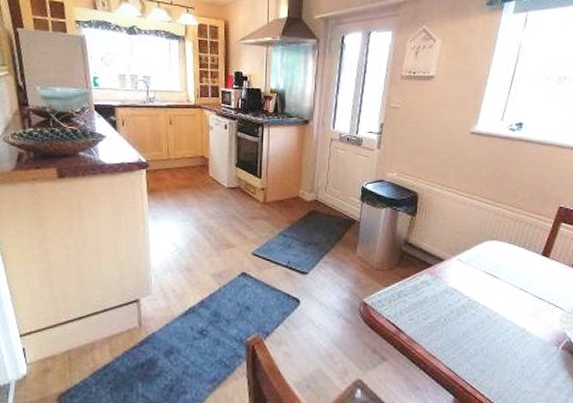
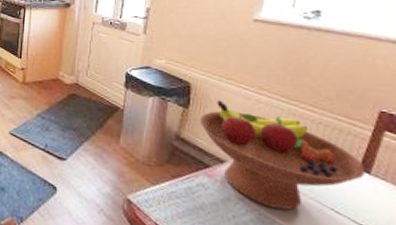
fruit bowl: none [425,206,546,295] -> present [200,100,365,210]

